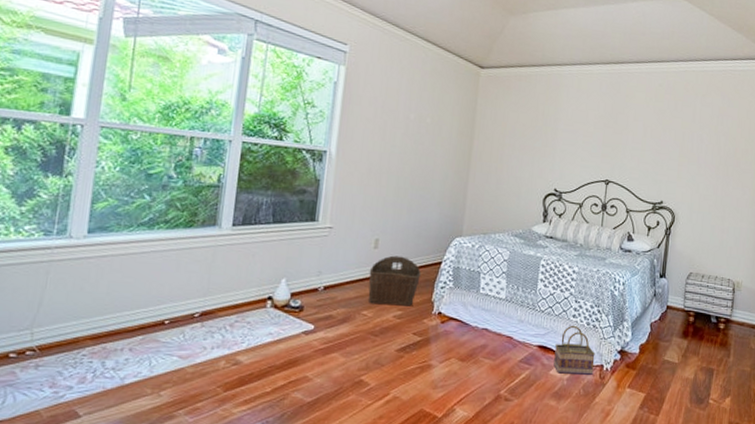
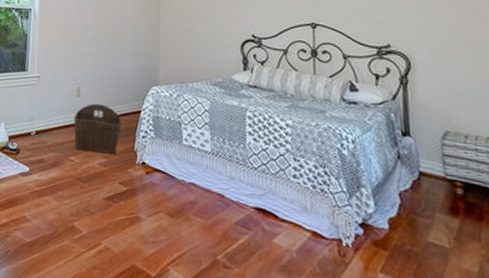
basket: present [553,325,595,375] -> none [276,186,330,250]

